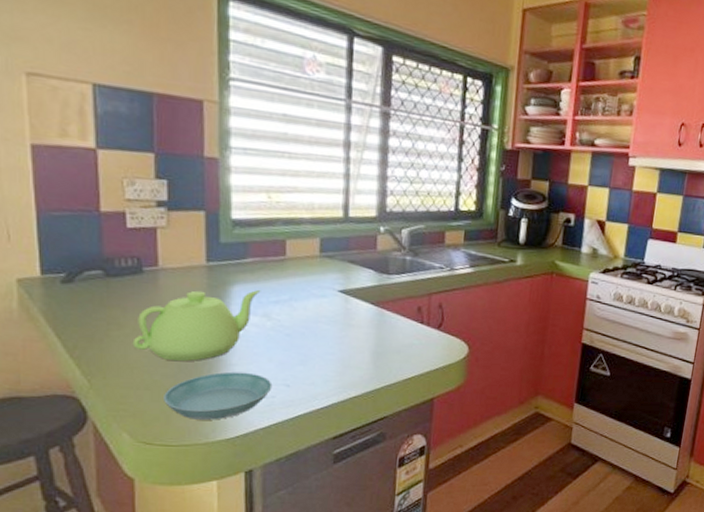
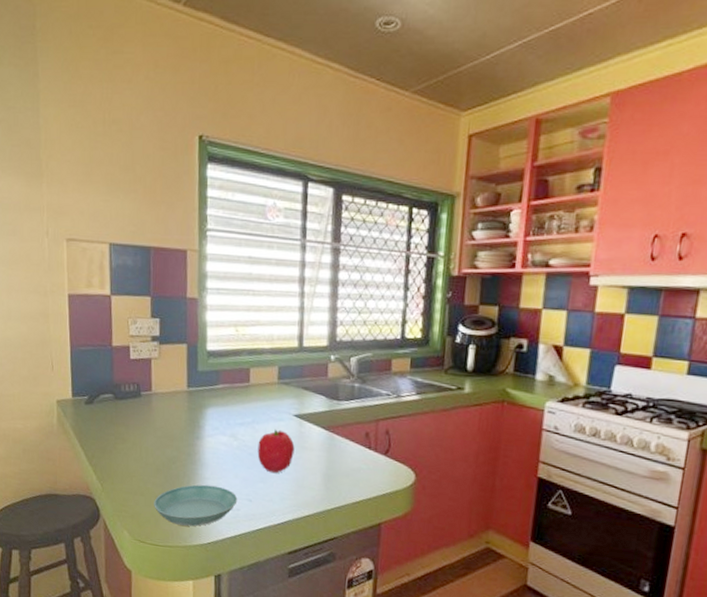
teapot: present [132,290,261,362] -> none [132,412,229,474]
fruit: none [296,306,340,355] -> present [257,429,295,474]

